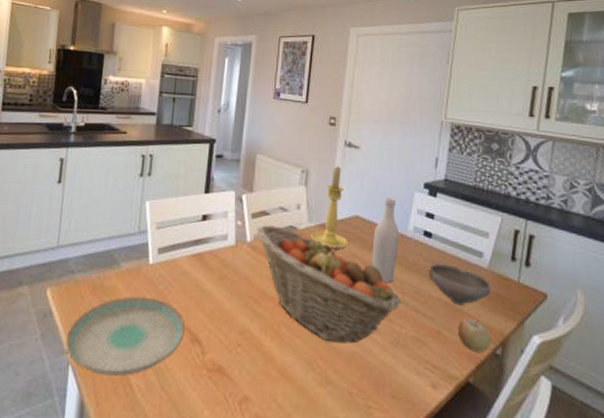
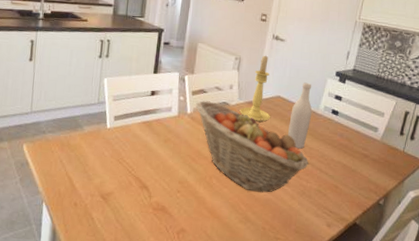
plate: present [66,296,185,376] -> none [40,152,136,211]
bowl: present [428,263,492,305] -> none [332,135,382,167]
fruit: present [458,319,490,352] -> none [351,177,376,202]

